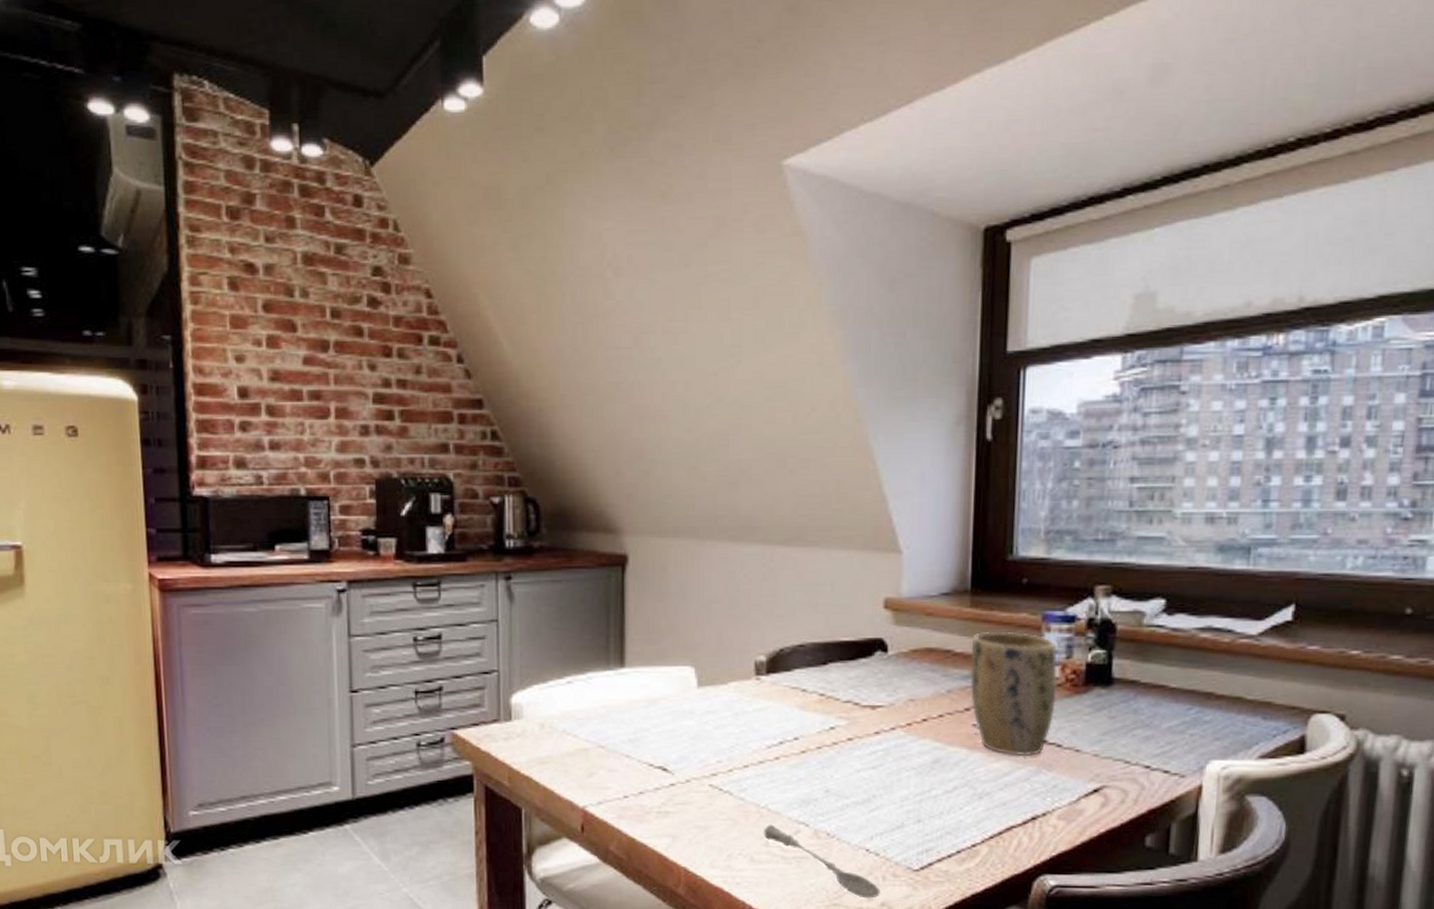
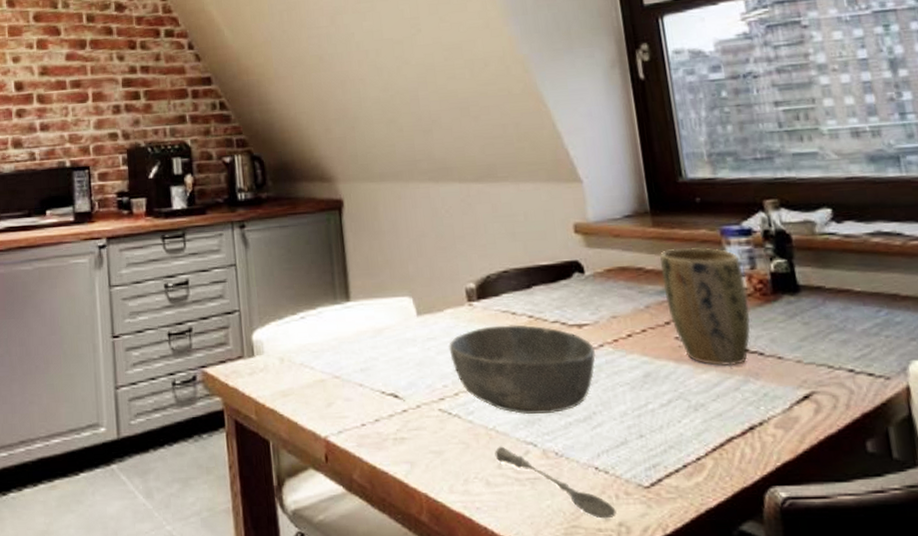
bowl: none [729,702,886,794] -> present [449,324,596,414]

